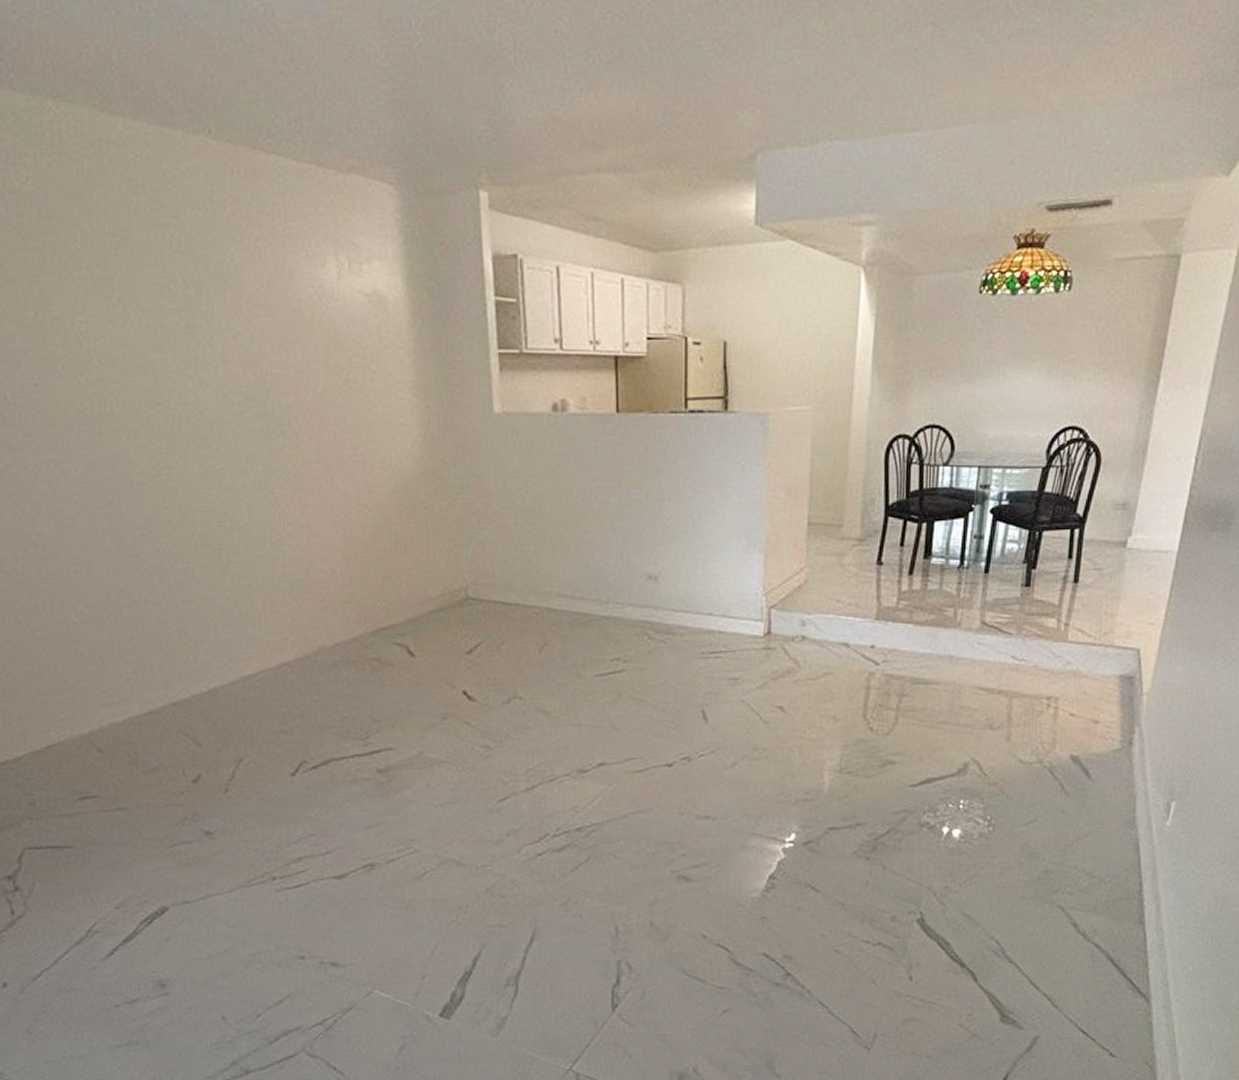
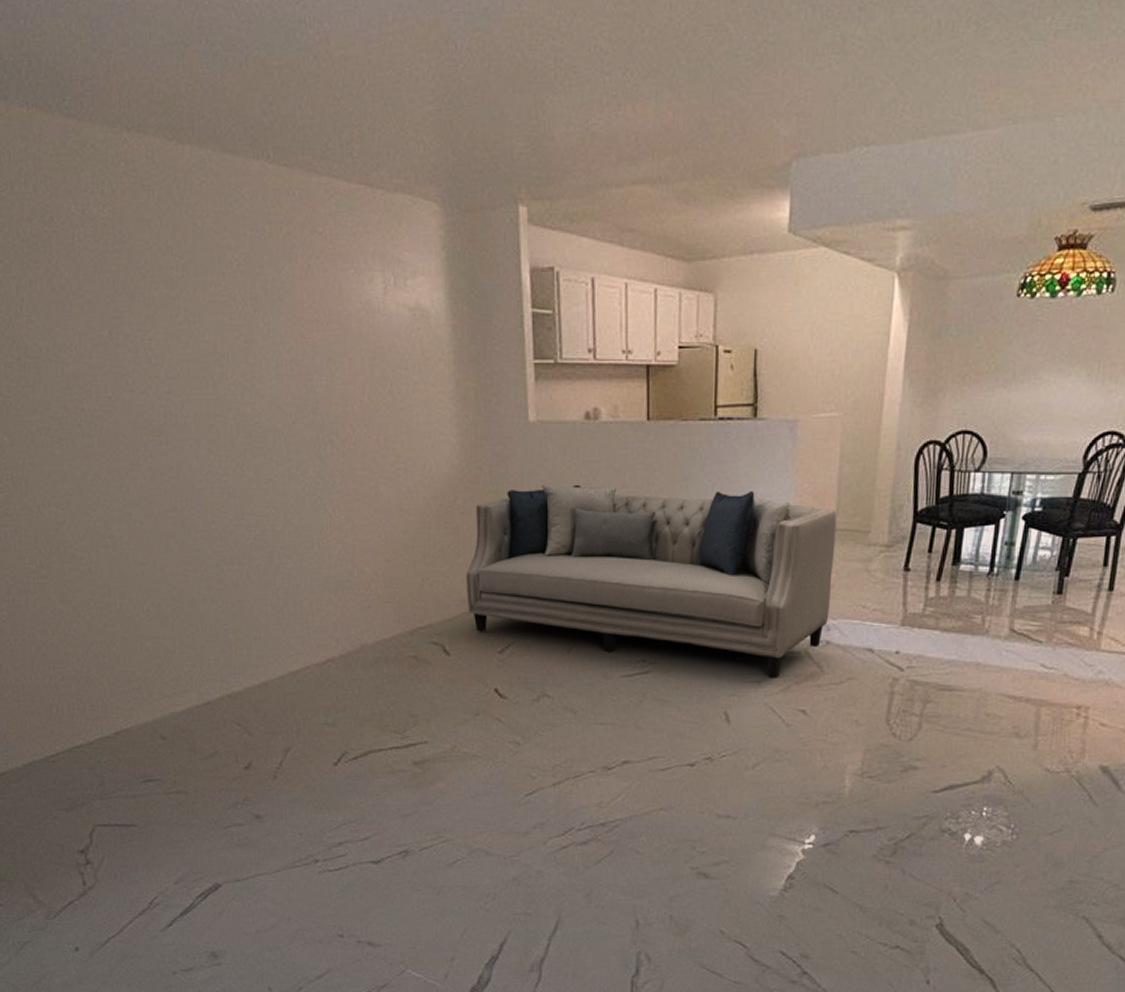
sofa: none [431,478,809,675] -> present [466,484,837,679]

